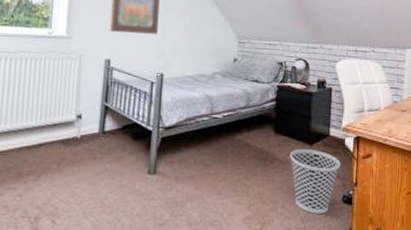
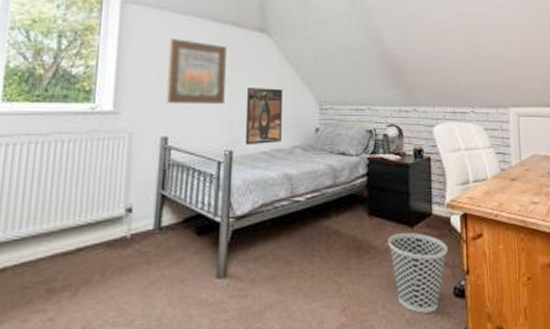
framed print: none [174,21,207,70] -> present [245,88,282,145]

